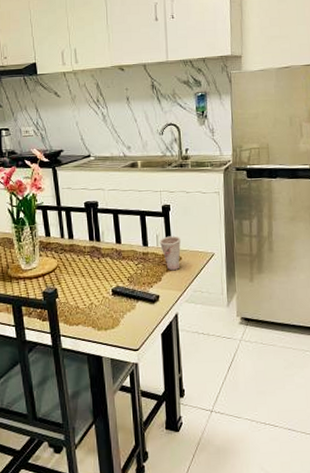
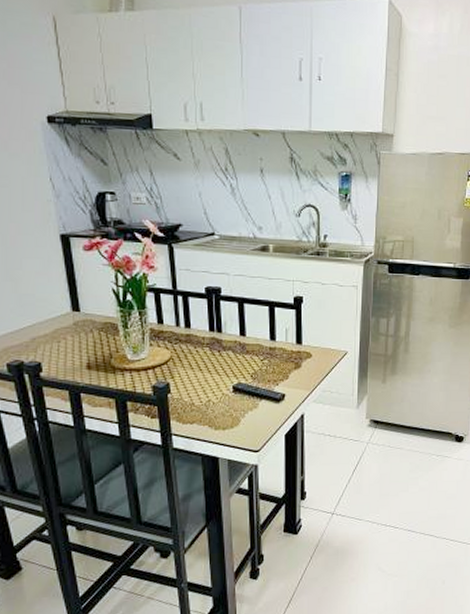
cup: present [159,236,182,271] -> none [288,331,313,369]

